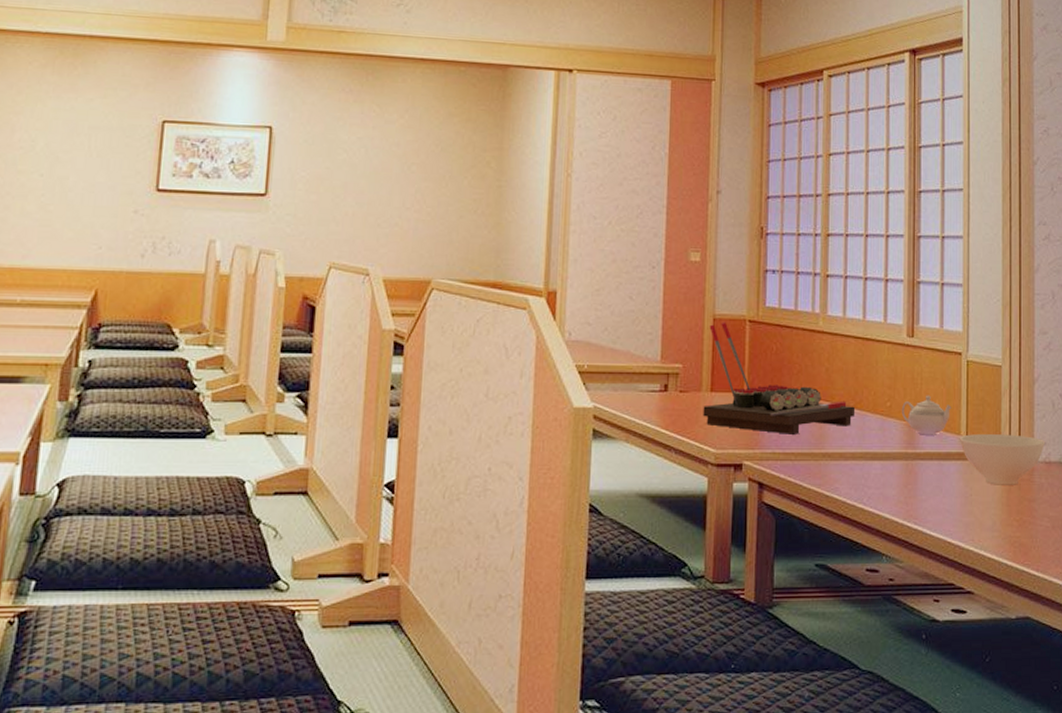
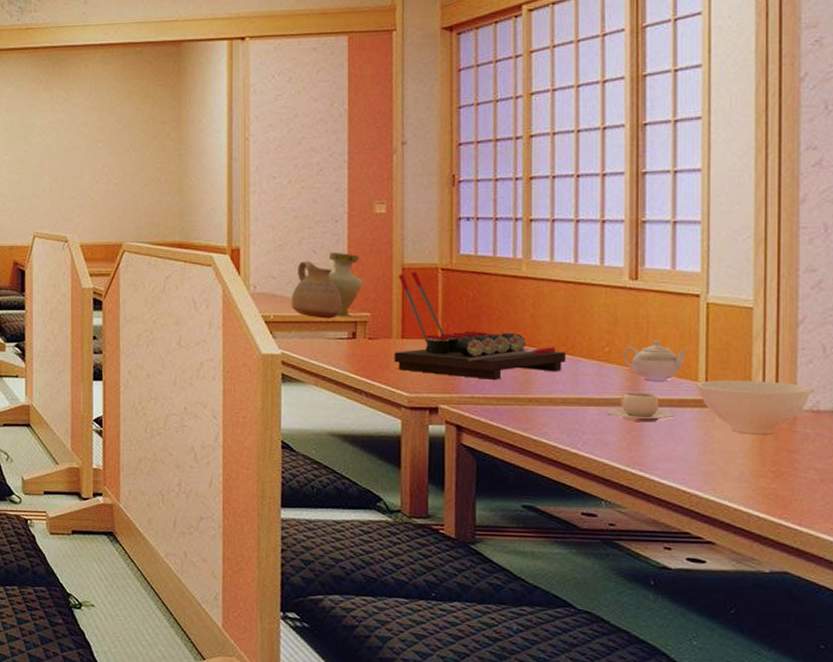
ceramic pitcher: none [605,307,656,370] -> present [291,260,342,319]
vase: none [643,299,677,369] -> present [328,252,364,318]
teacup: none [888,446,943,476] -> present [607,392,675,423]

